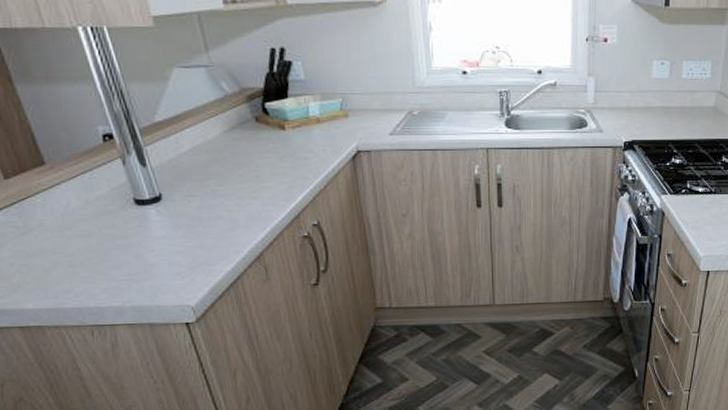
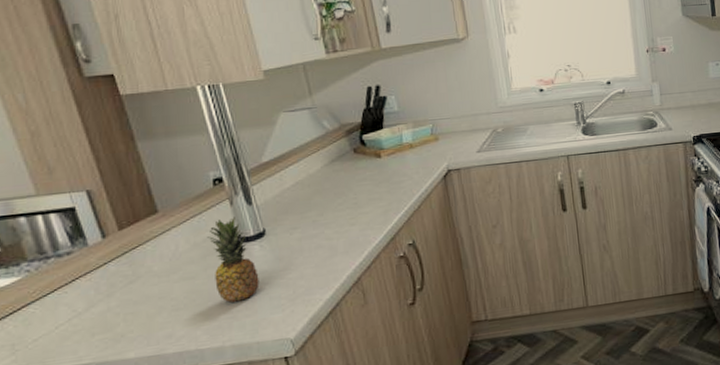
fruit: none [100,177,158,265] -> present [207,217,260,302]

